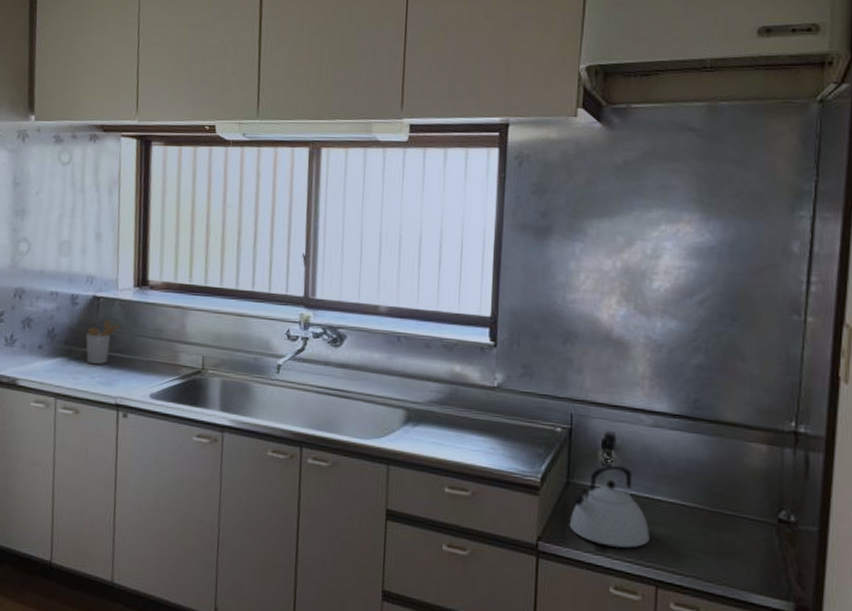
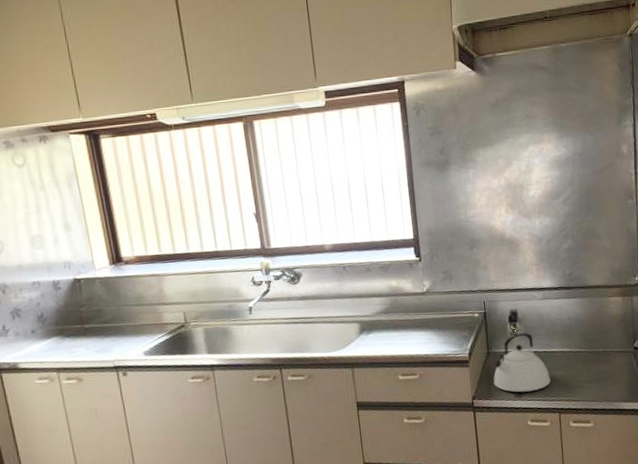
utensil holder: present [86,319,121,365] -> none [74,296,104,338]

